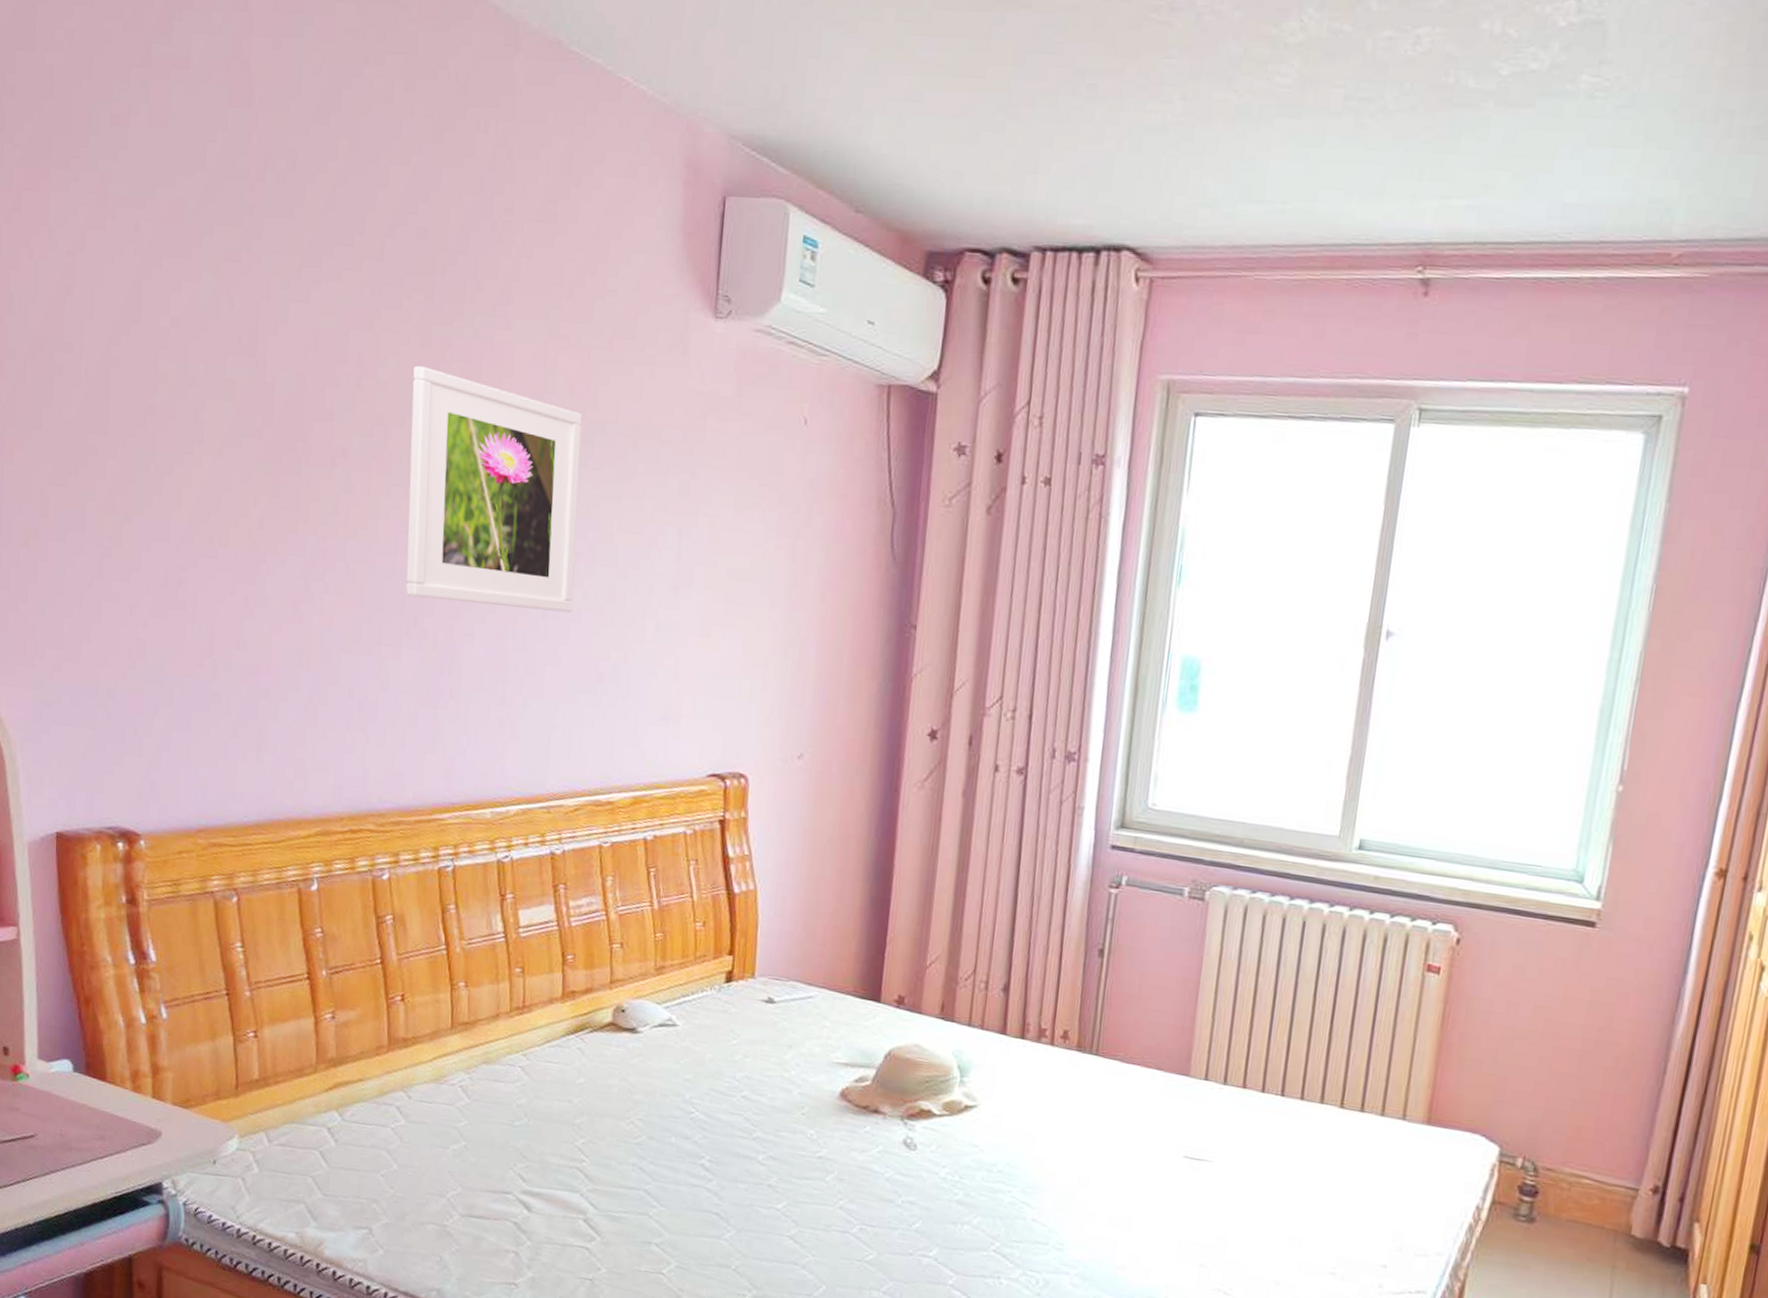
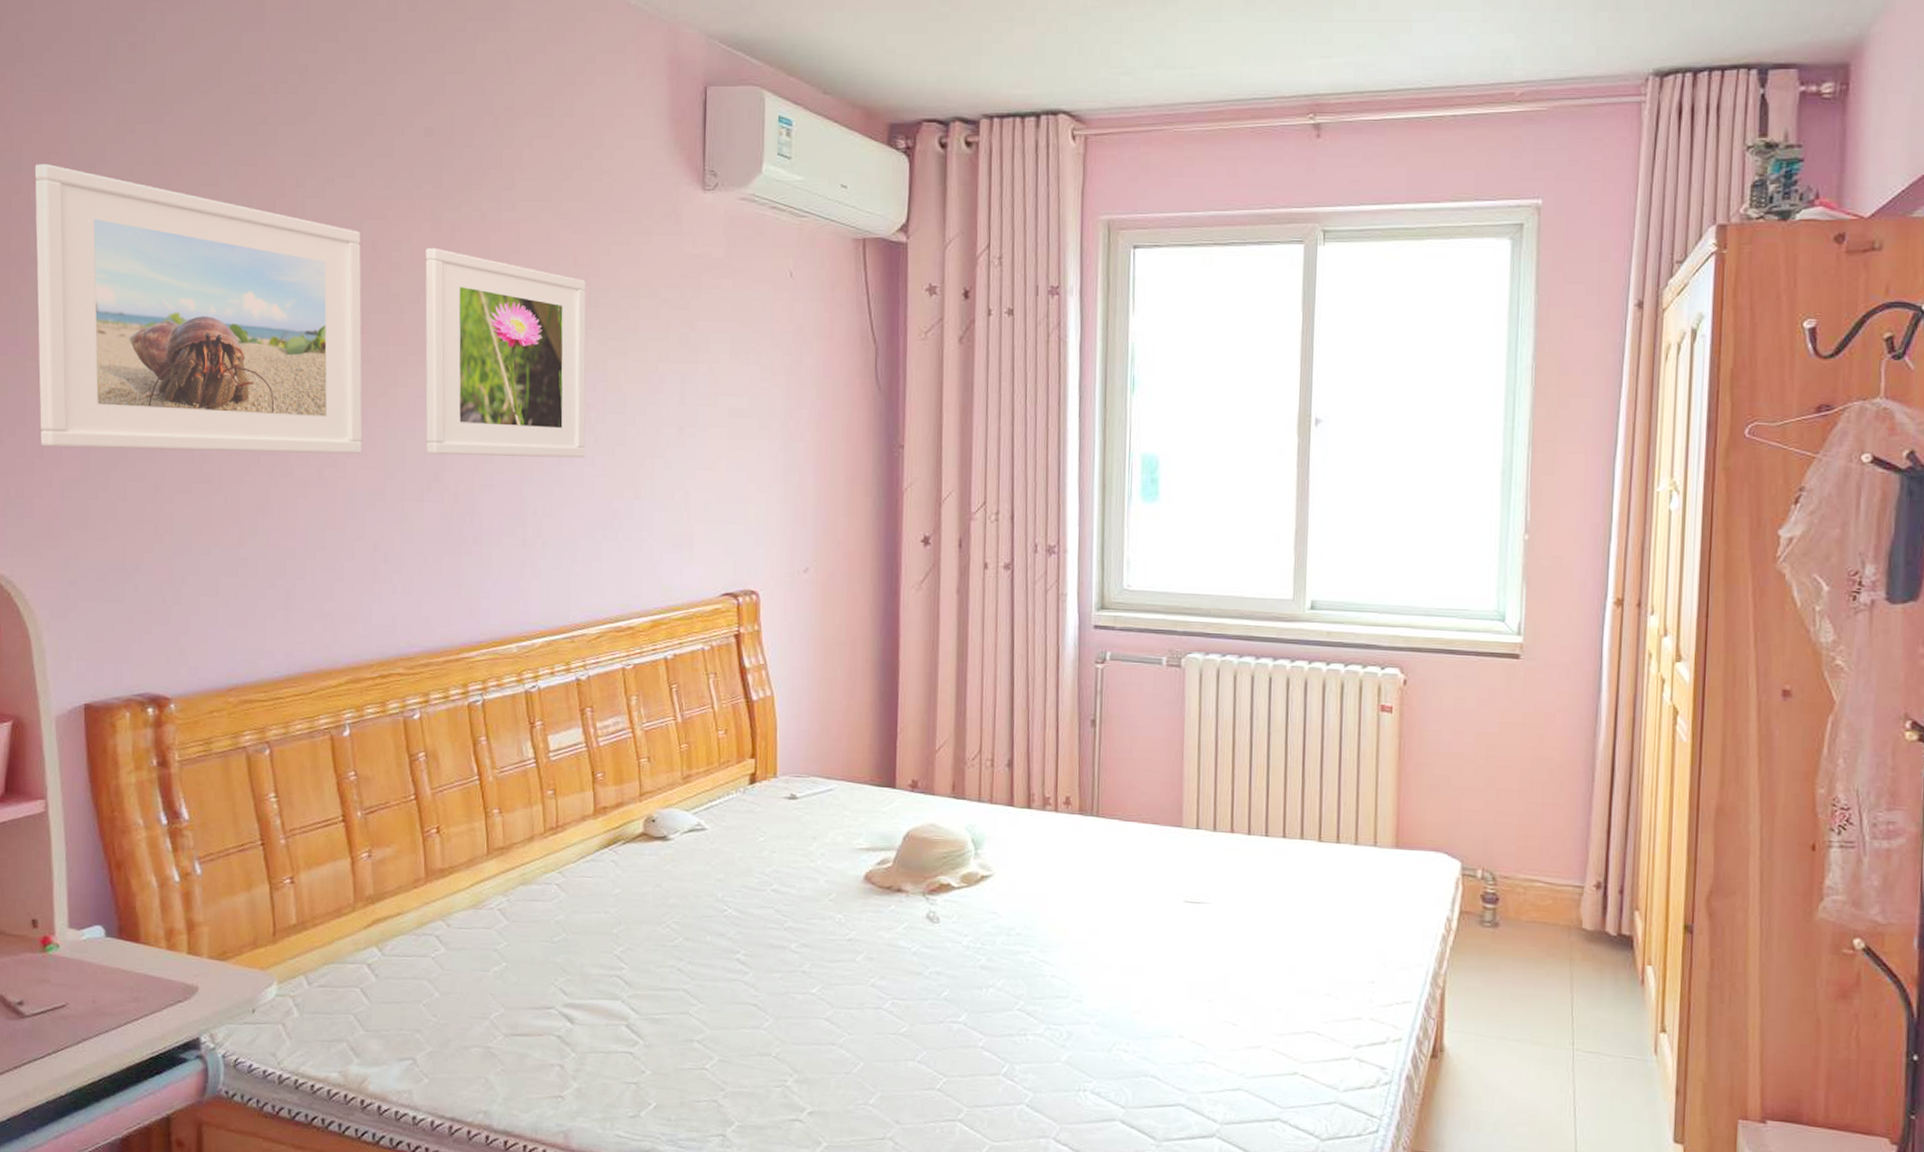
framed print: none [13,247,347,590] -> present [34,164,363,454]

